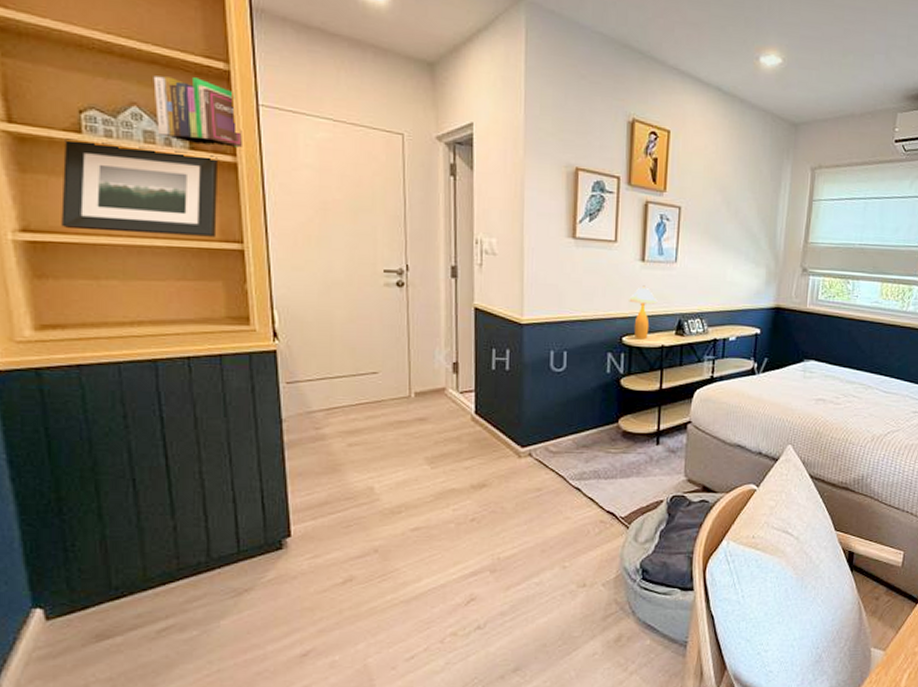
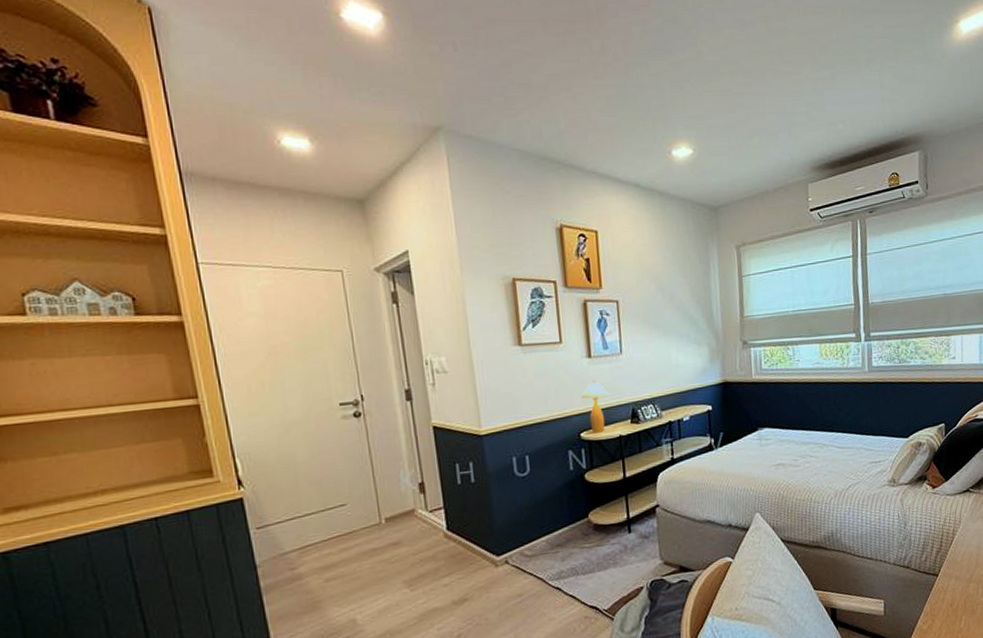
picture frame: present [61,138,219,237] -> none [10,318,171,410]
books: present [153,76,242,148] -> none [91,246,186,310]

